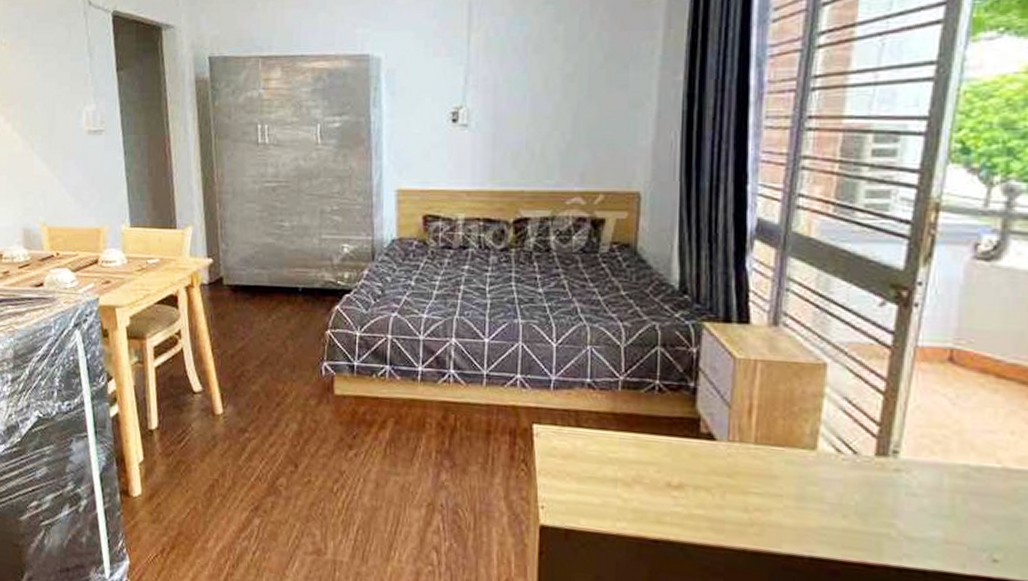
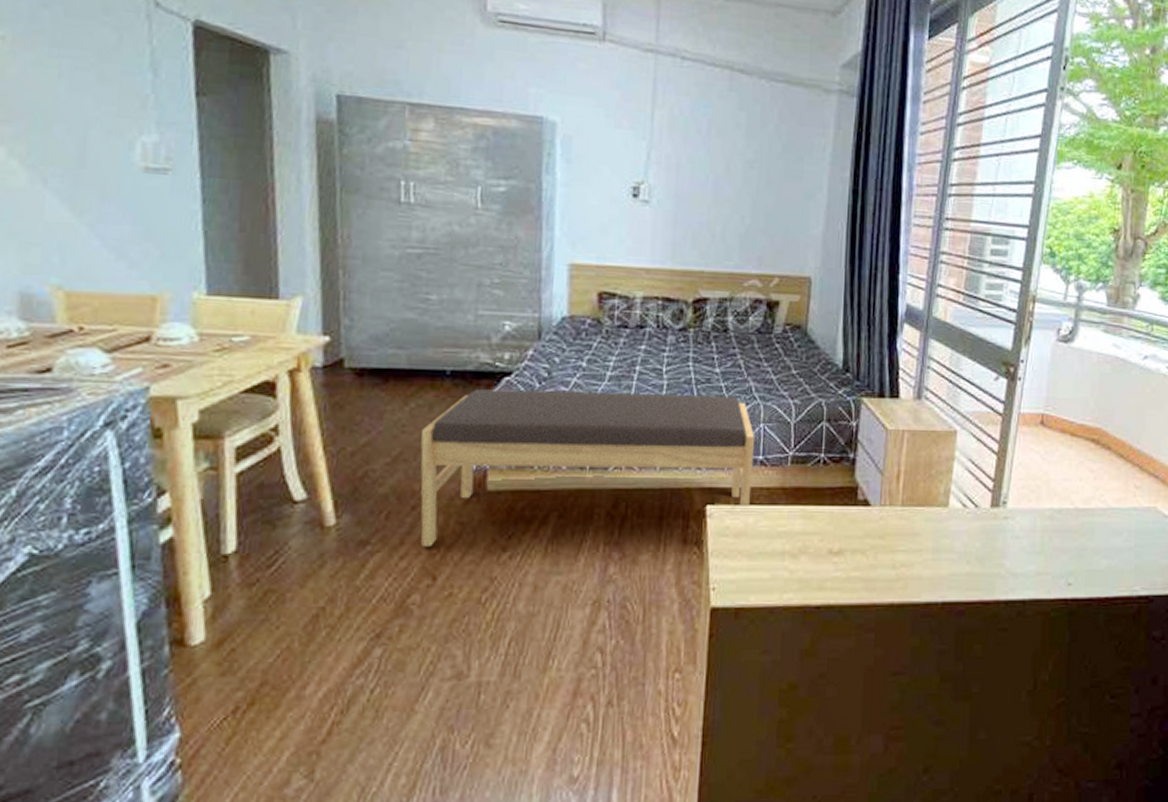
bench: none [282,304,581,439] -> present [420,389,754,546]

